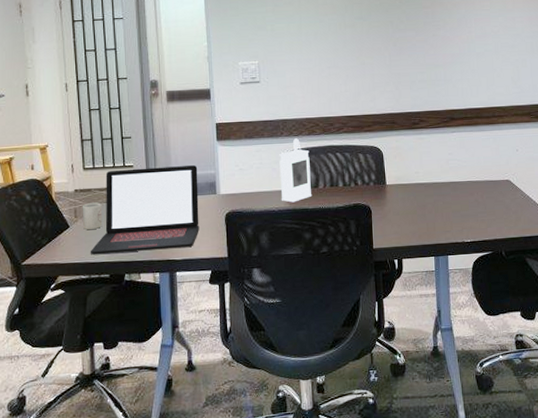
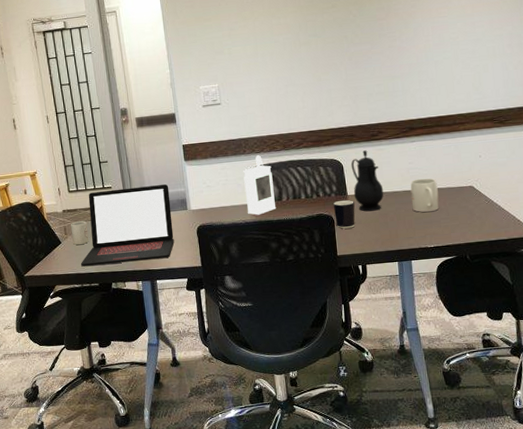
mug: none [371,189,393,220] -> present [332,199,355,229]
coffeepot: none [391,138,423,203] -> present [351,150,384,212]
mug: none [449,170,477,206] -> present [410,178,439,213]

